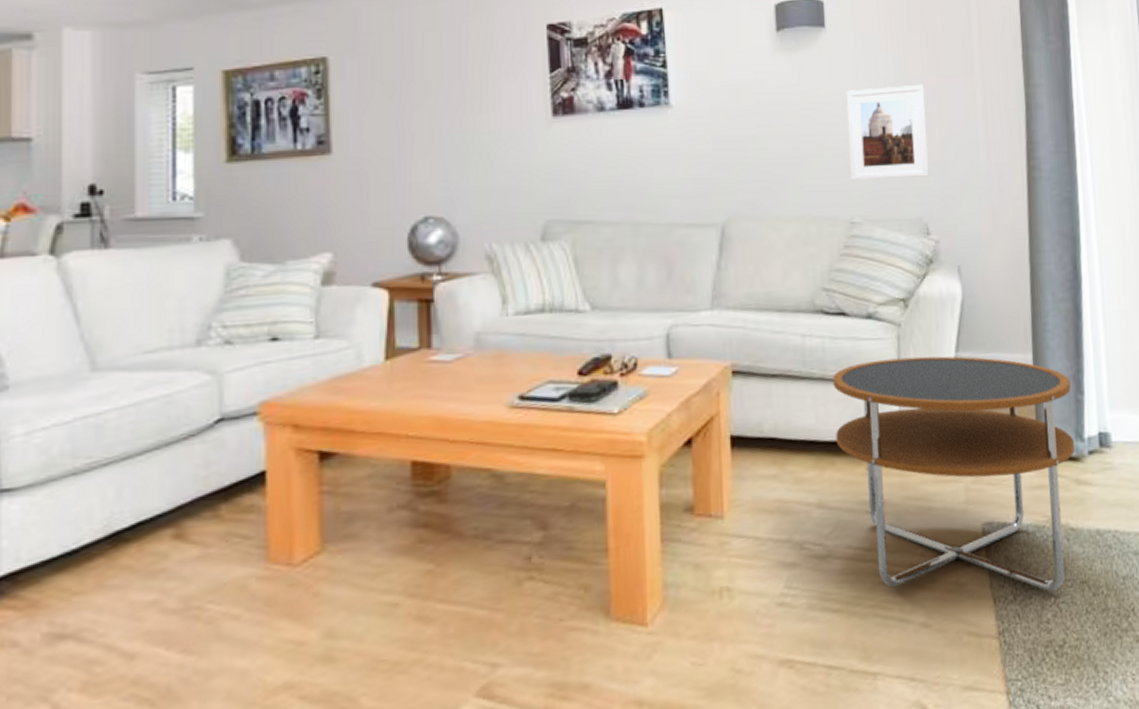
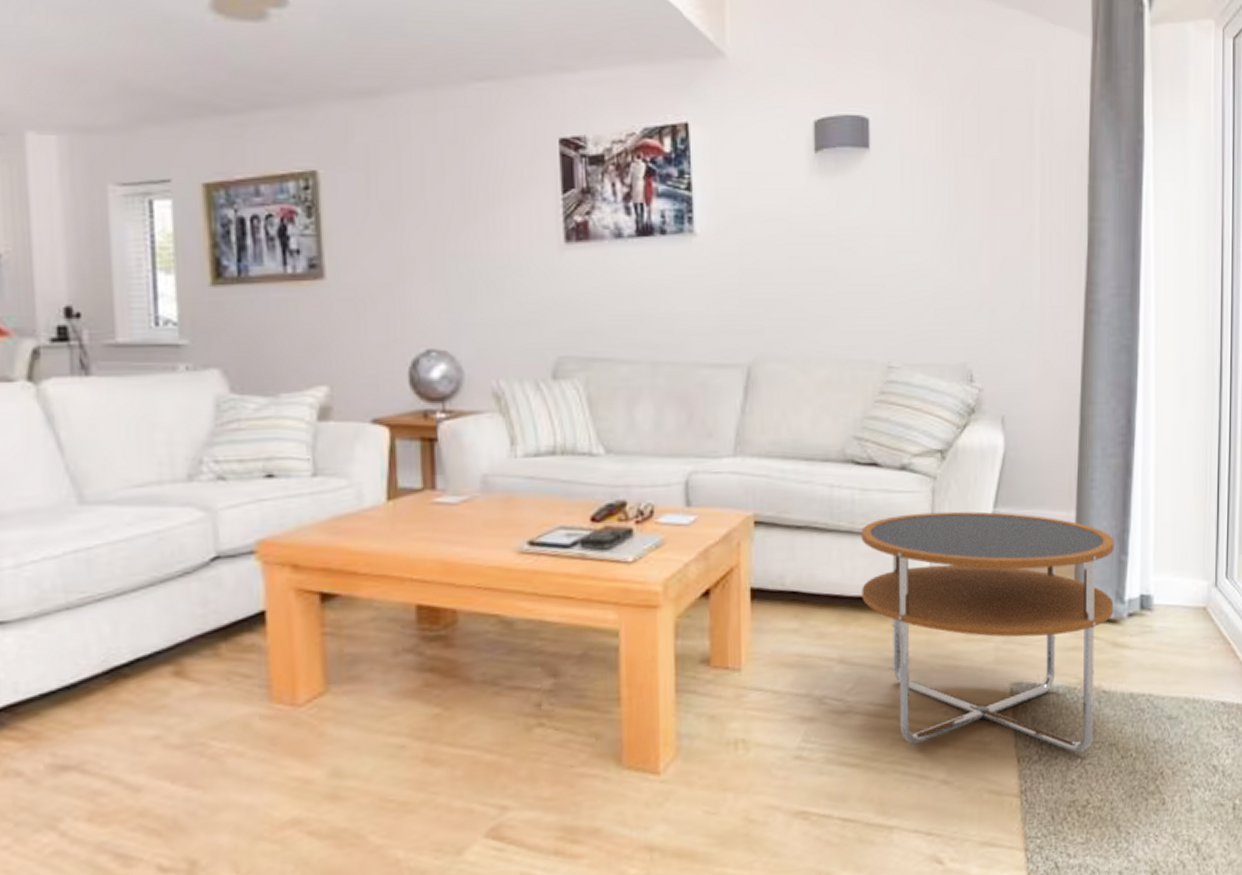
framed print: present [846,84,930,181] -> none [889,215,977,321]

